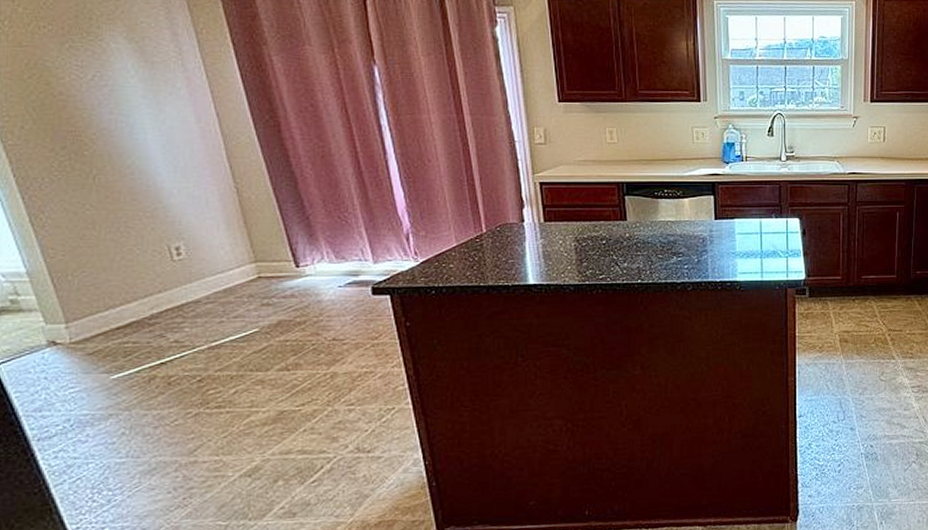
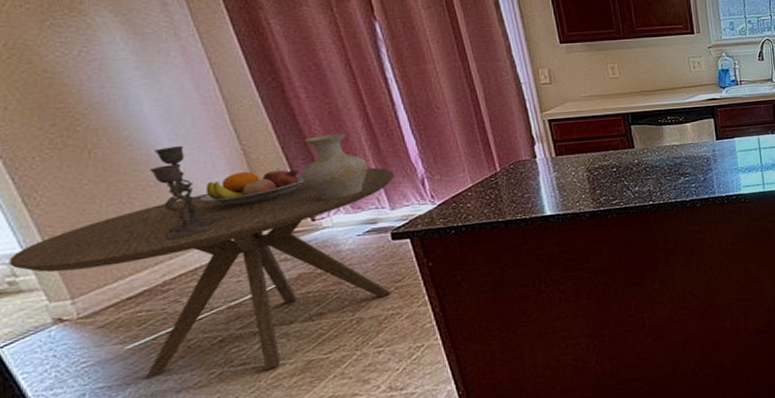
dining table: none [13,217,380,415] -> present [9,167,395,380]
candlestick: none [148,178,212,273] -> present [150,145,224,240]
fruit bowl: none [192,209,292,244] -> present [200,168,304,205]
vase: none [289,178,354,247] -> present [300,133,368,201]

